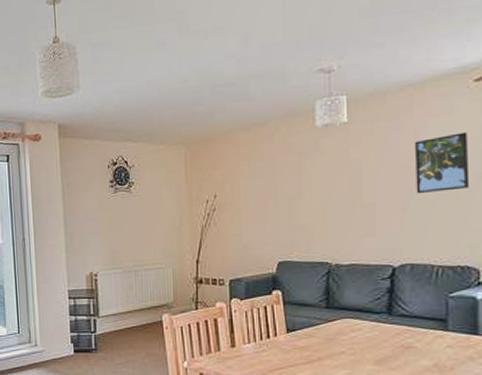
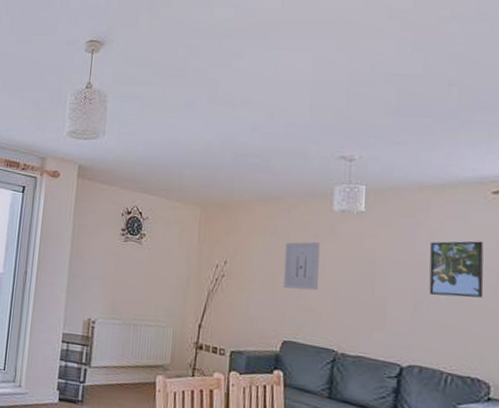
wall art: none [271,160,307,212] -> present [283,241,320,291]

